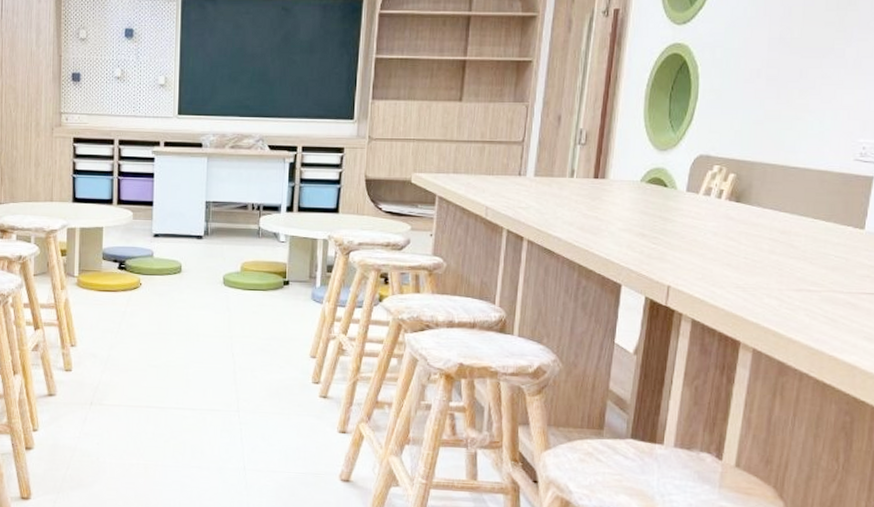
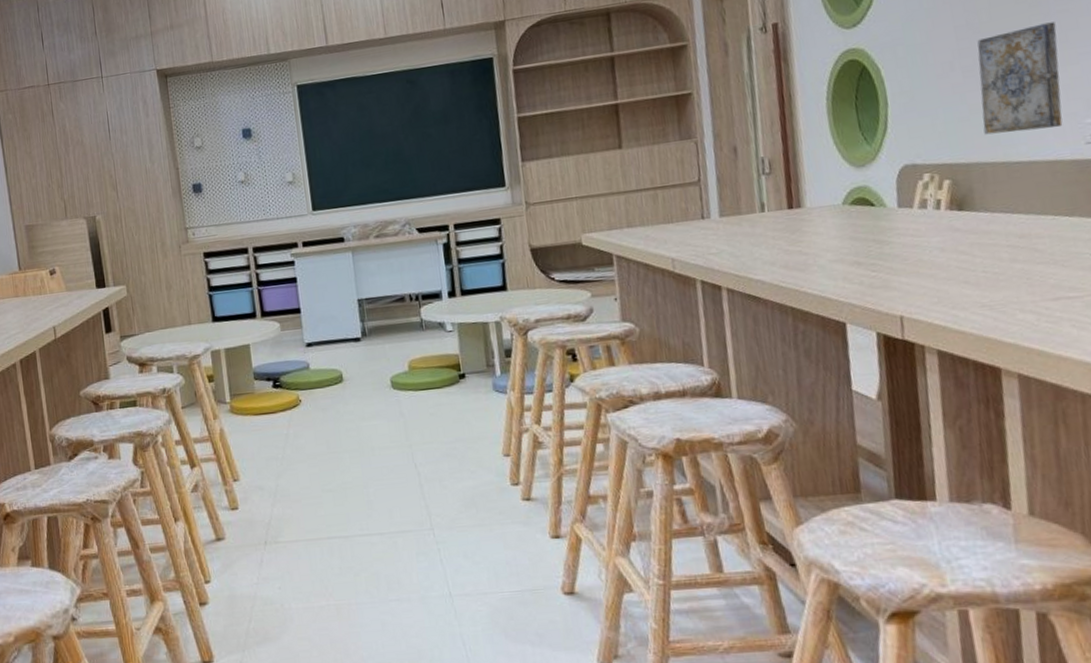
wall art: none [773,48,854,143] -> present [977,22,1063,135]

